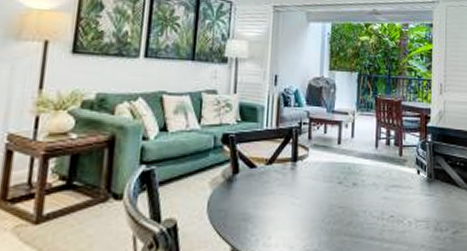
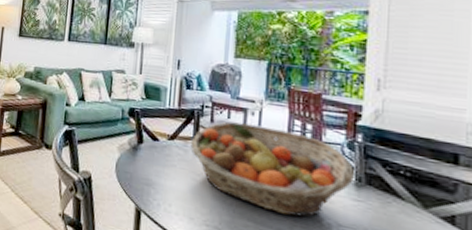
fruit basket: none [289,137,427,222] -> present [190,122,355,217]

